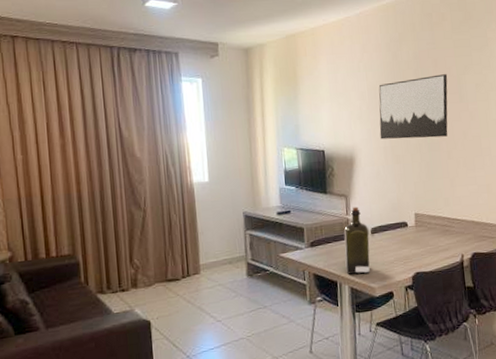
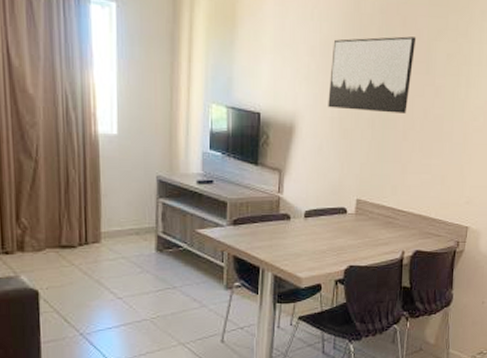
liquor: present [344,206,370,275] -> none [271,184,301,262]

